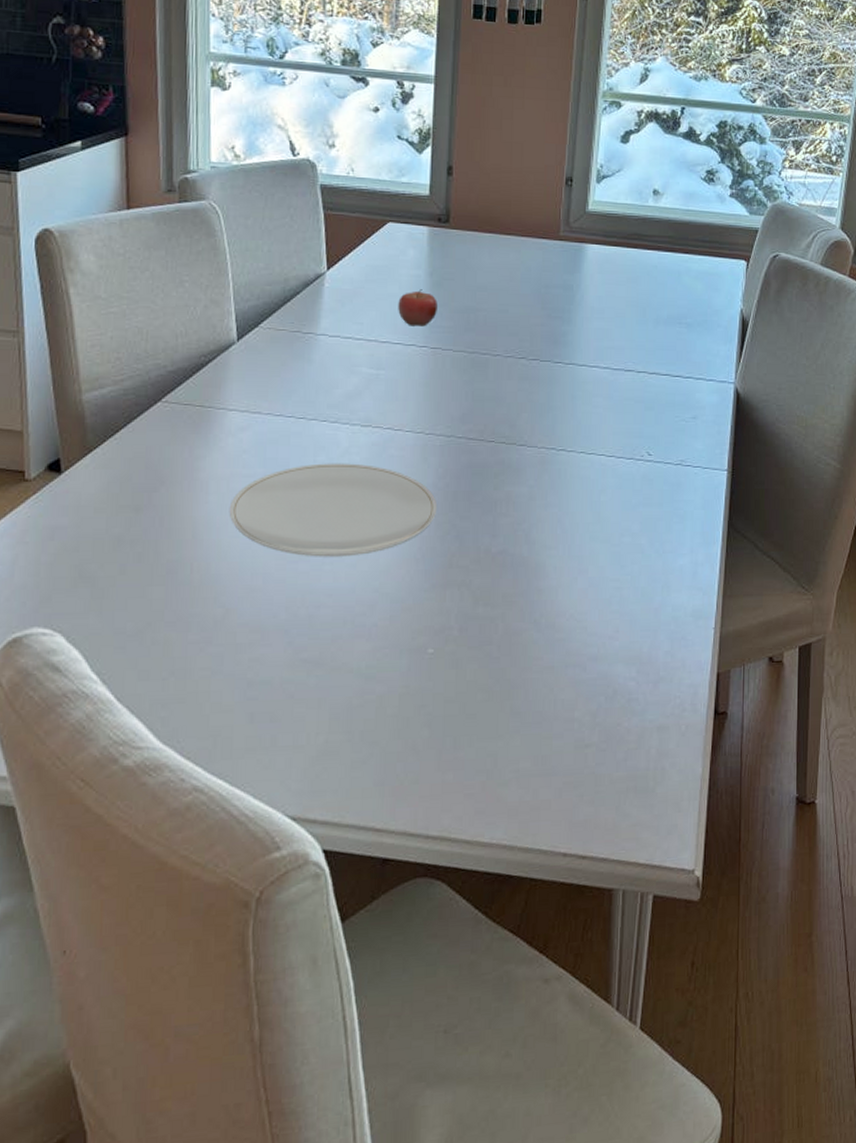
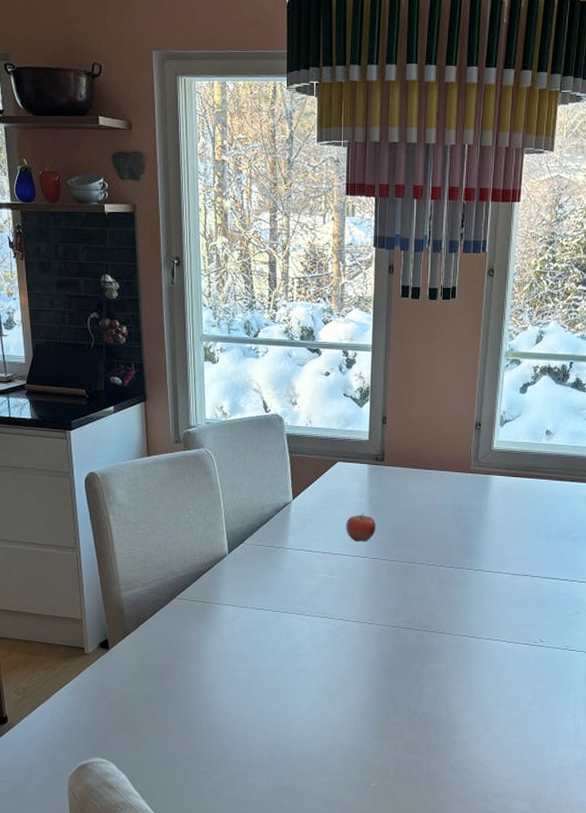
plate: present [229,463,438,557] -> none [225,645,377,714]

